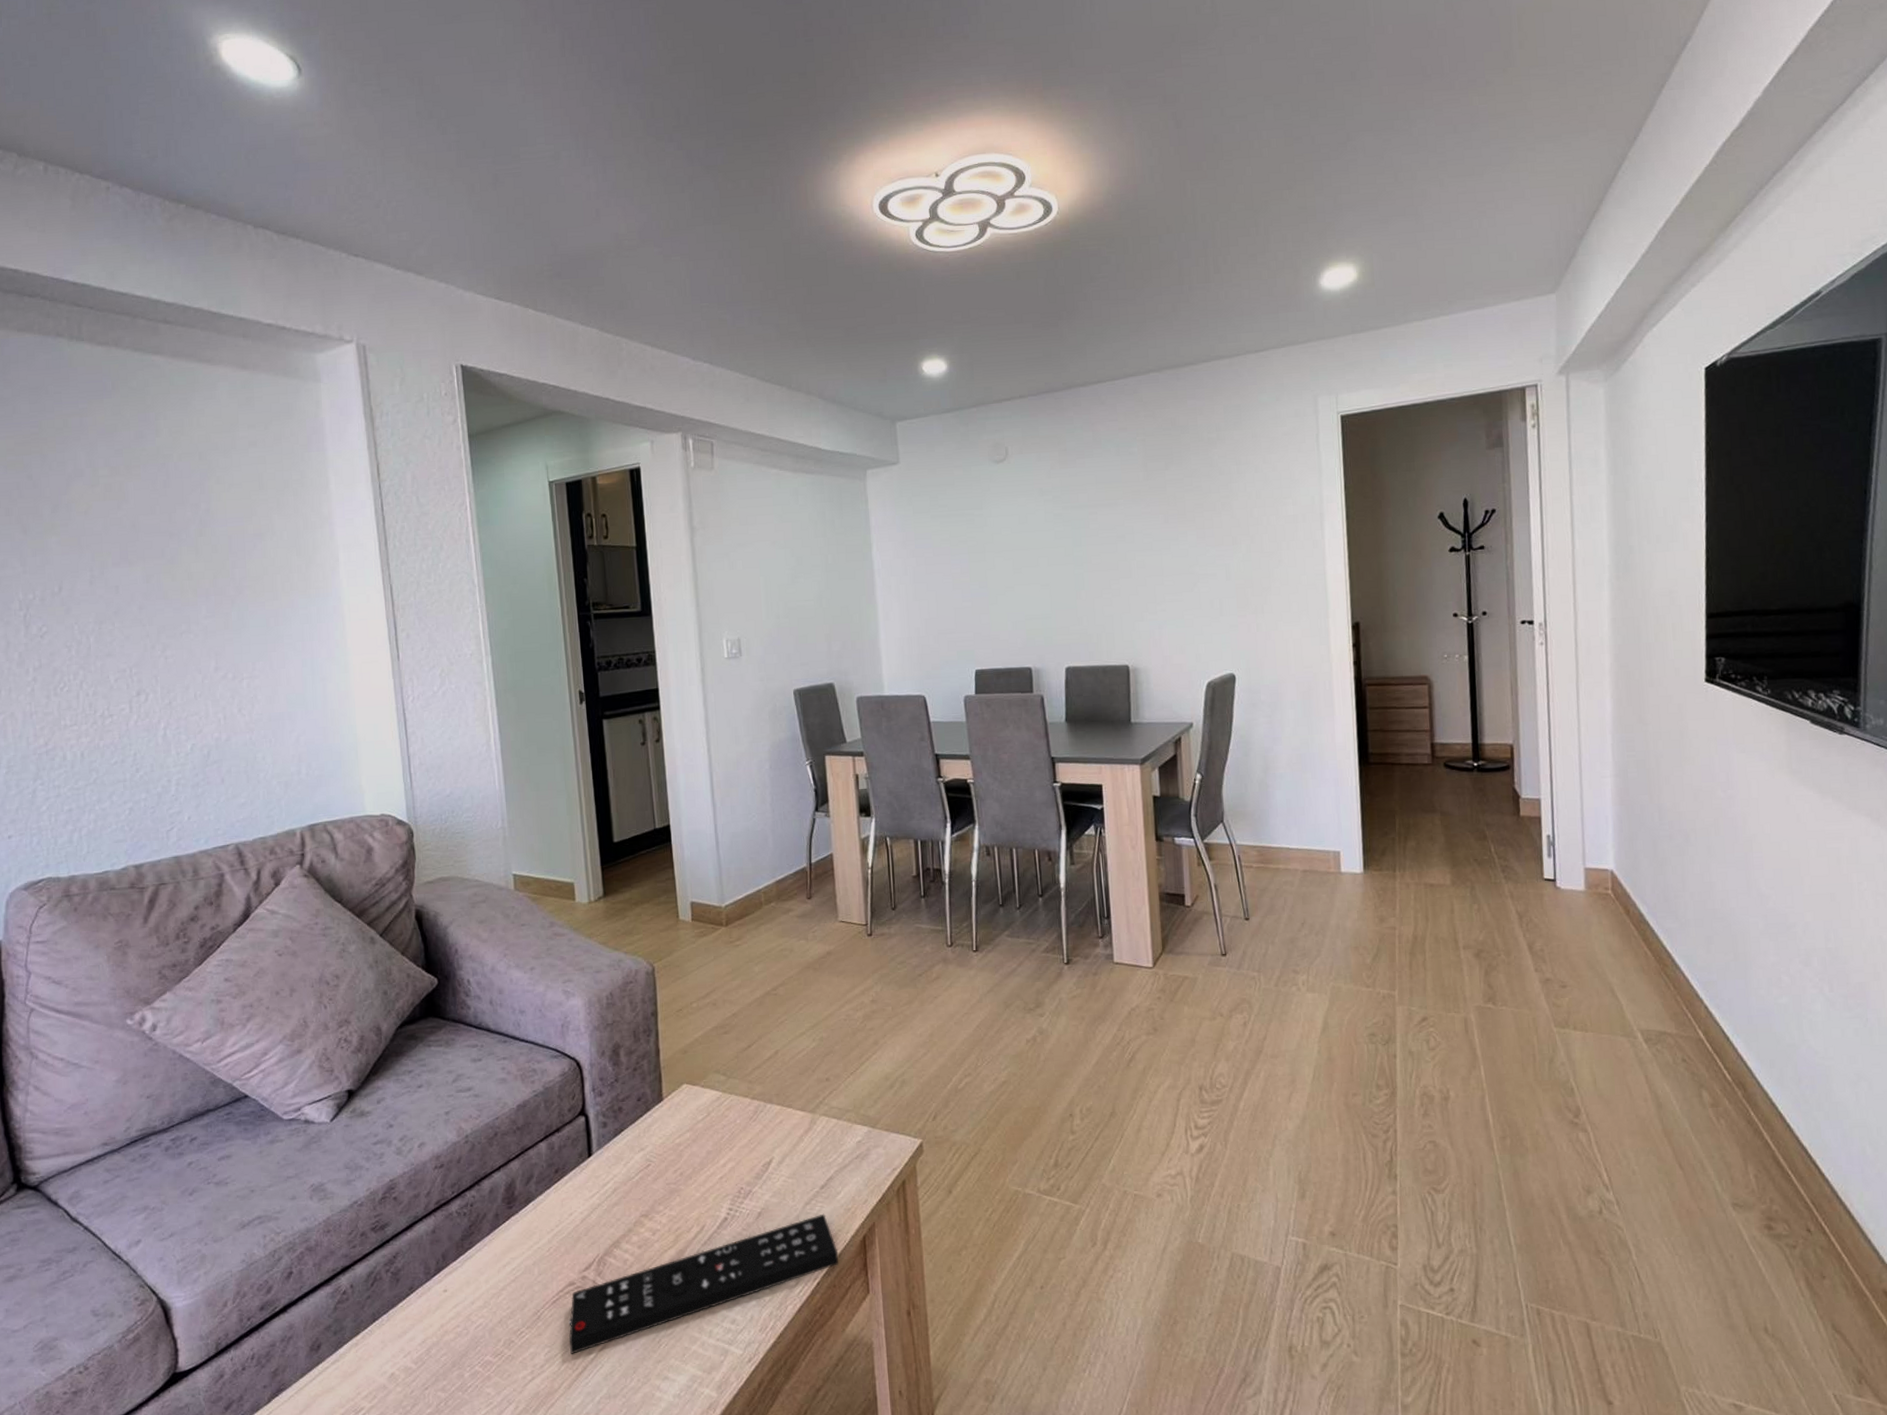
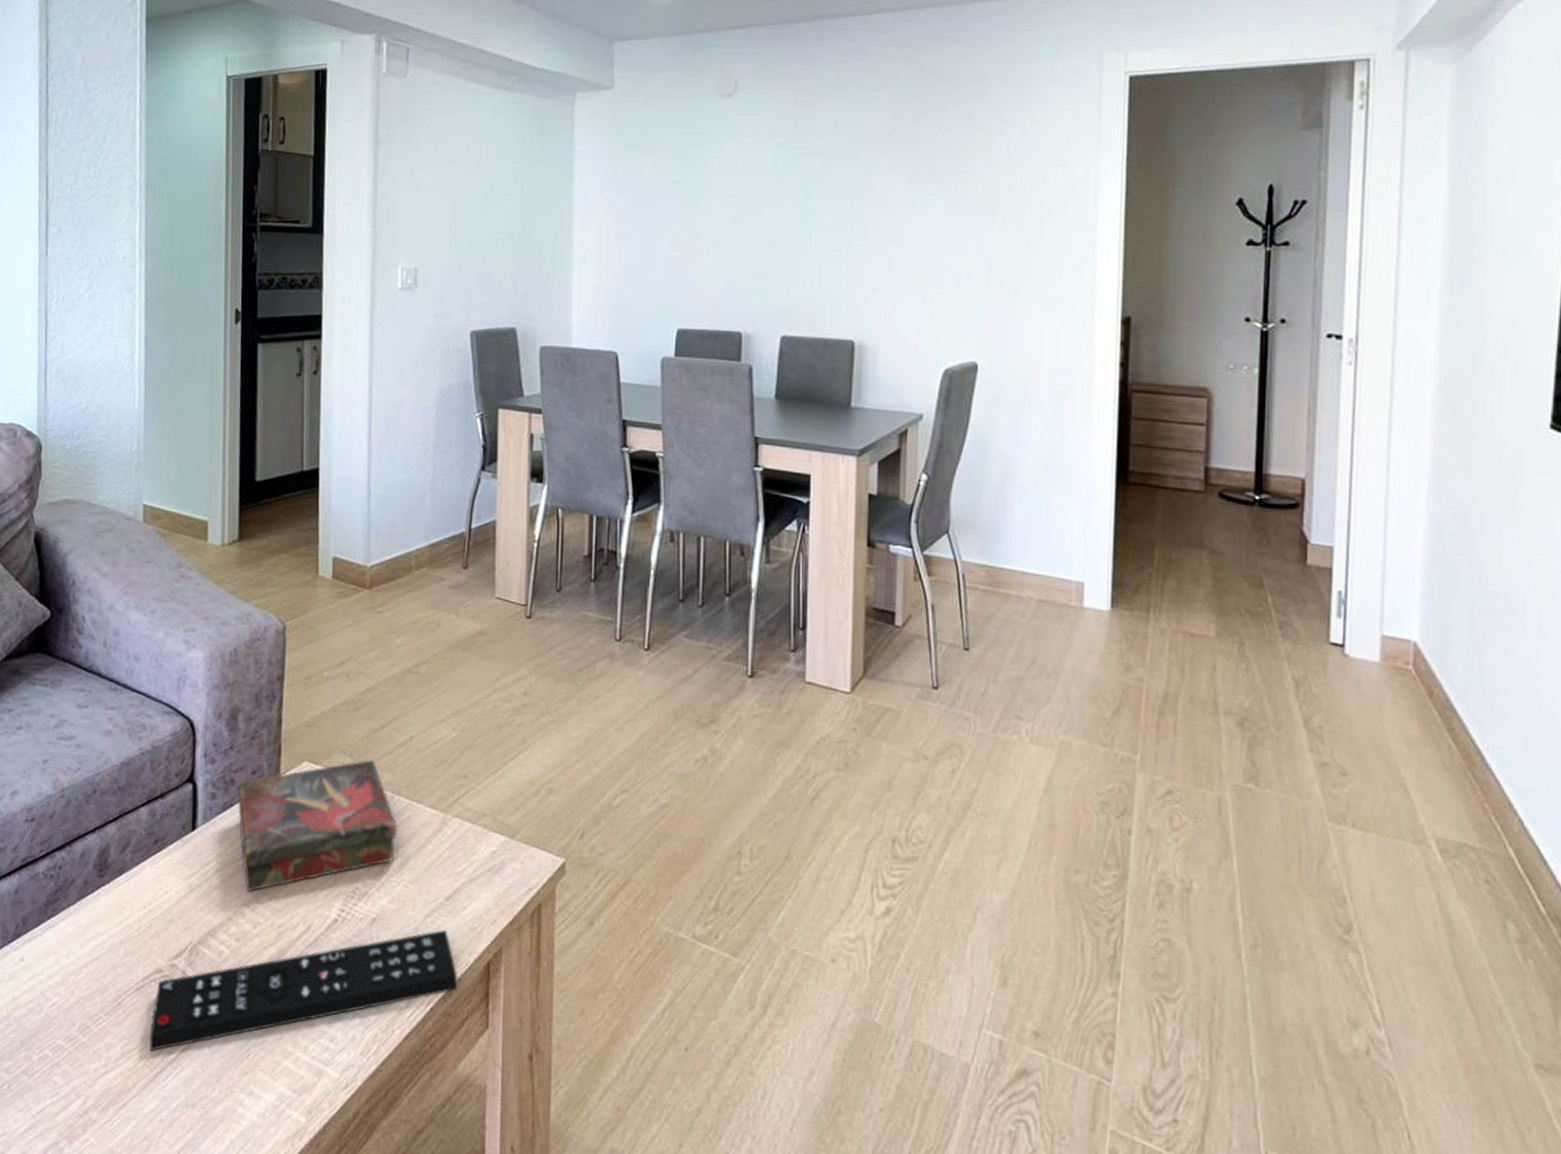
book: none [626,1076,772,1204] -> present [237,760,397,891]

